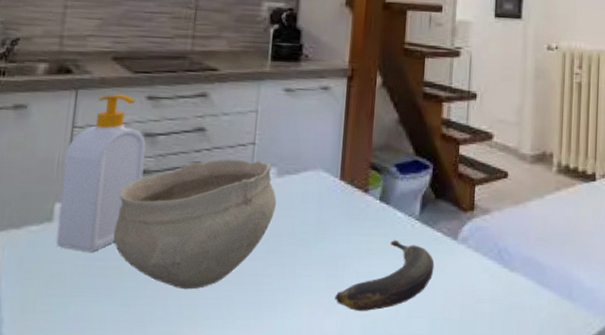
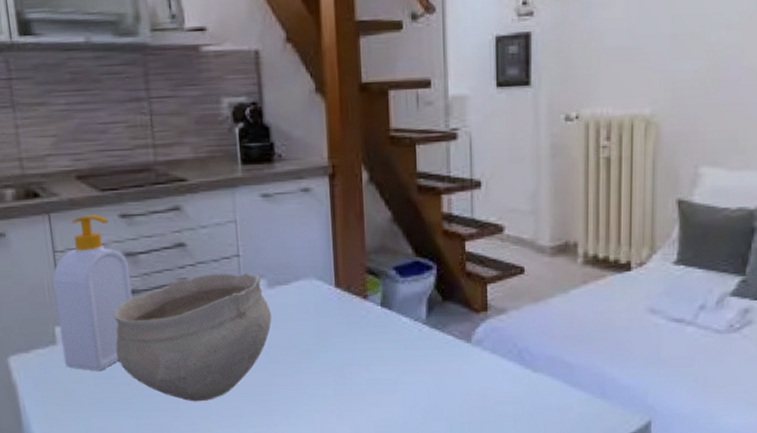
banana: present [335,239,435,311] -> none [345,345,448,416]

